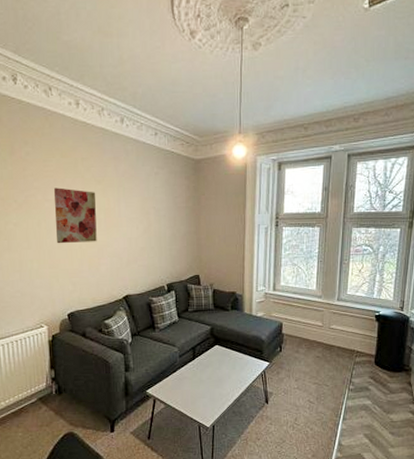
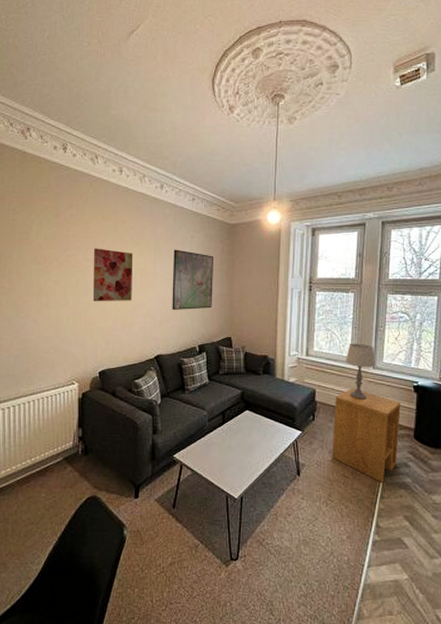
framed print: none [137,187,180,250] -> present [172,249,213,310]
side table: none [298,320,363,406] -> present [331,388,401,482]
table lamp: none [310,276,341,330] -> present [345,343,376,400]

